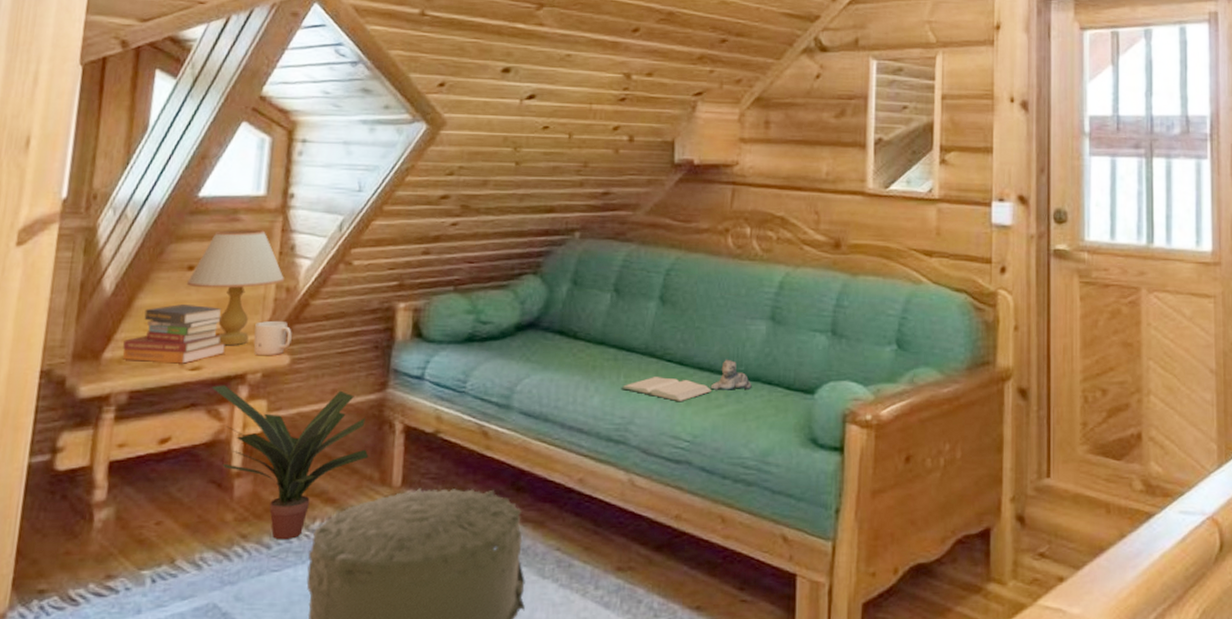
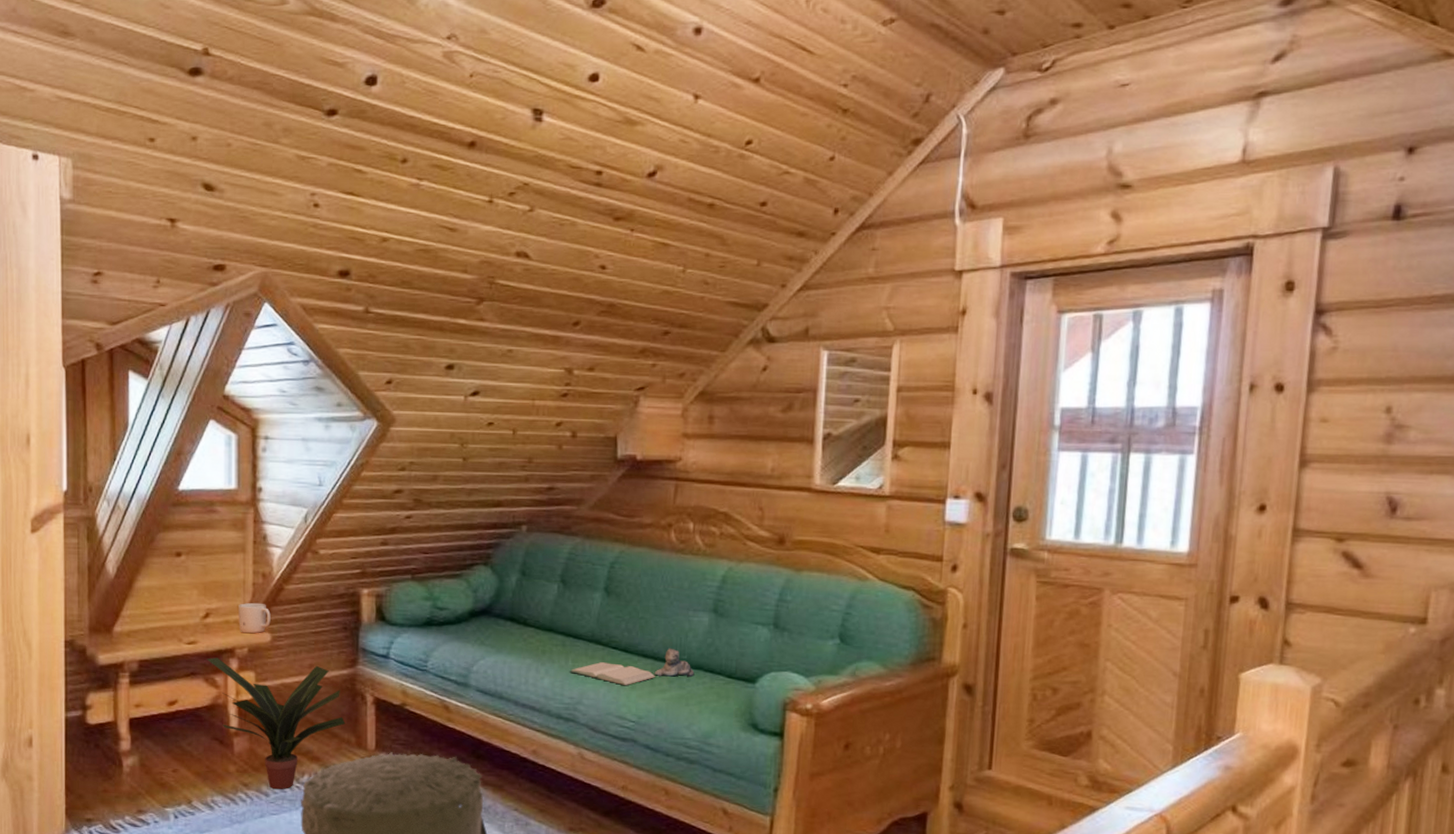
books: present [123,304,225,364] -> none [129,587,214,638]
table lamp: present [186,229,285,346] -> none [176,520,261,624]

